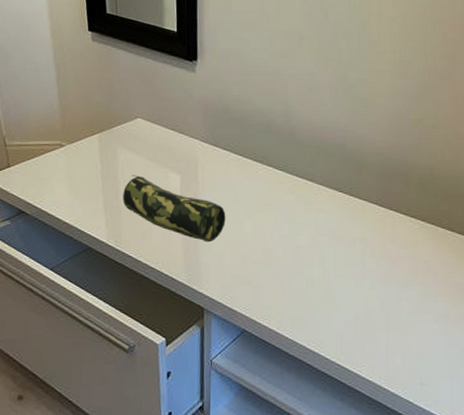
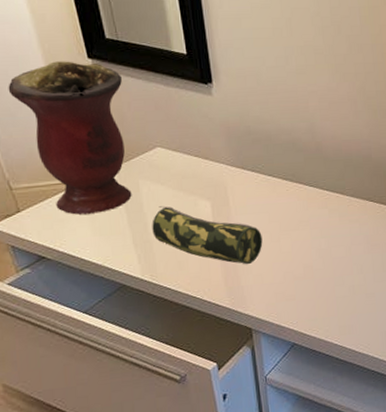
vase: none [17,32,115,176] -> present [8,61,132,215]

